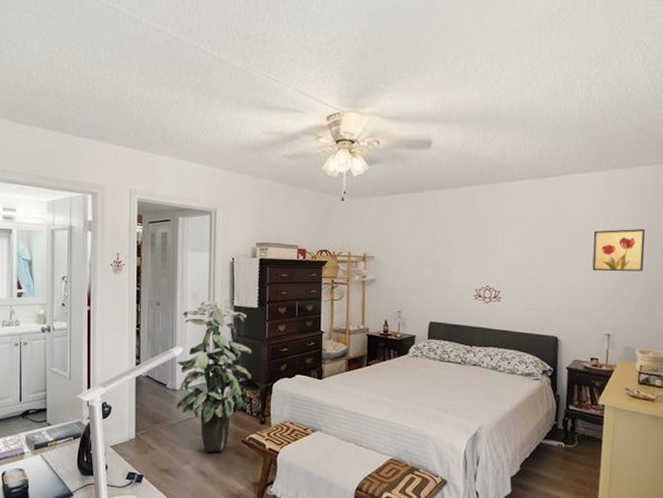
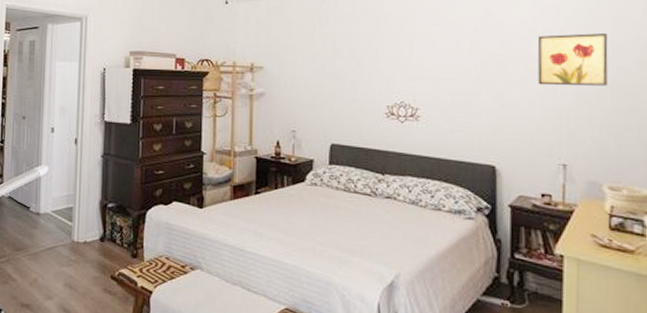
indoor plant: present [176,301,253,453] -> none [40,115,124,288]

